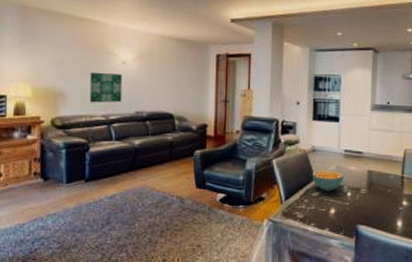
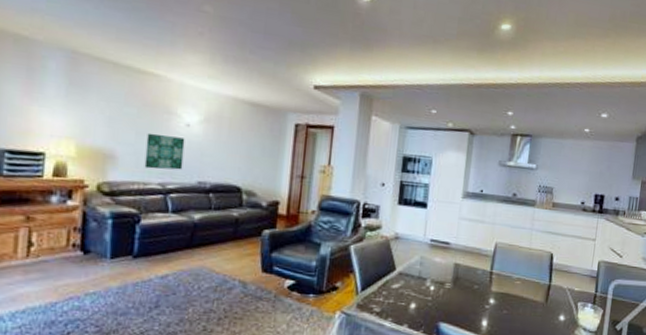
cereal bowl: present [312,169,344,191] -> none [393,259,428,284]

